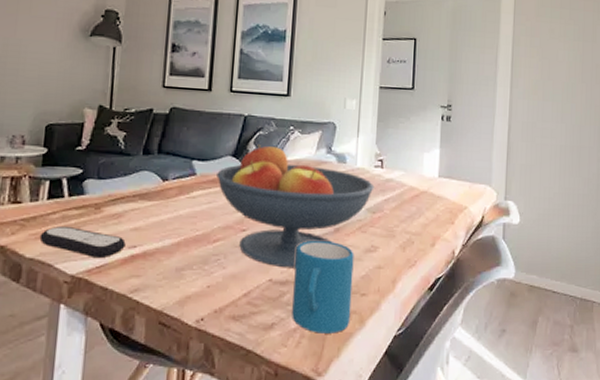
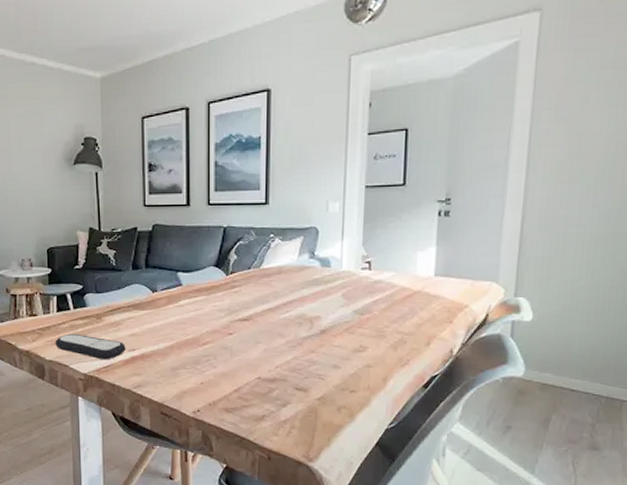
fruit bowl: present [217,145,375,268] -> none [201,254,362,367]
mug: present [292,240,354,334] -> none [281,341,342,426]

